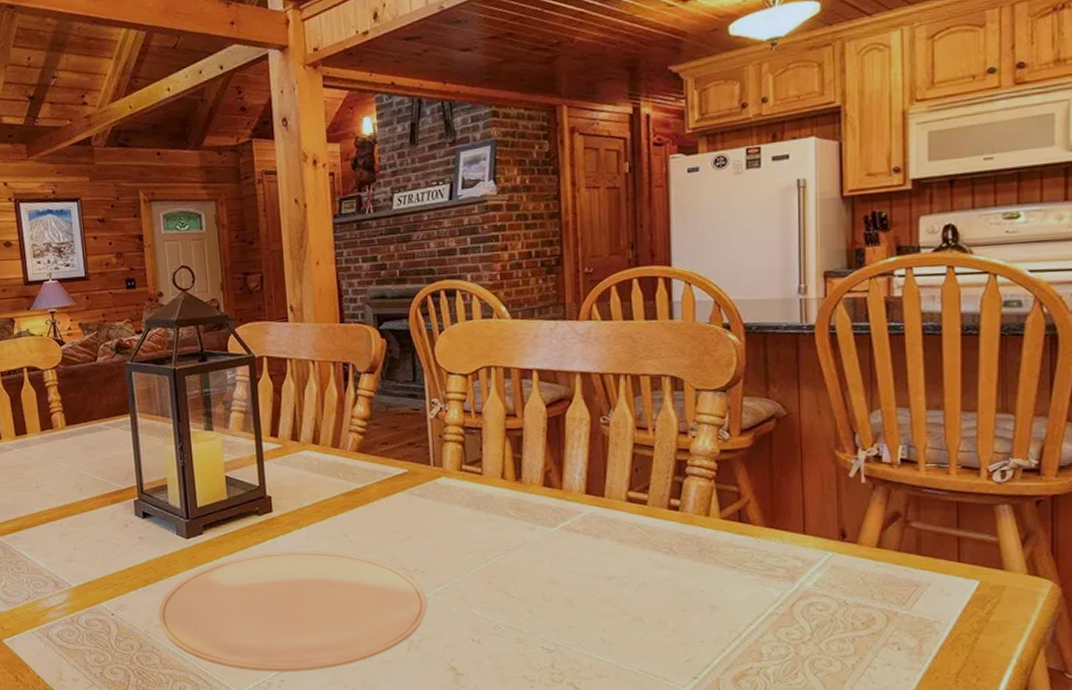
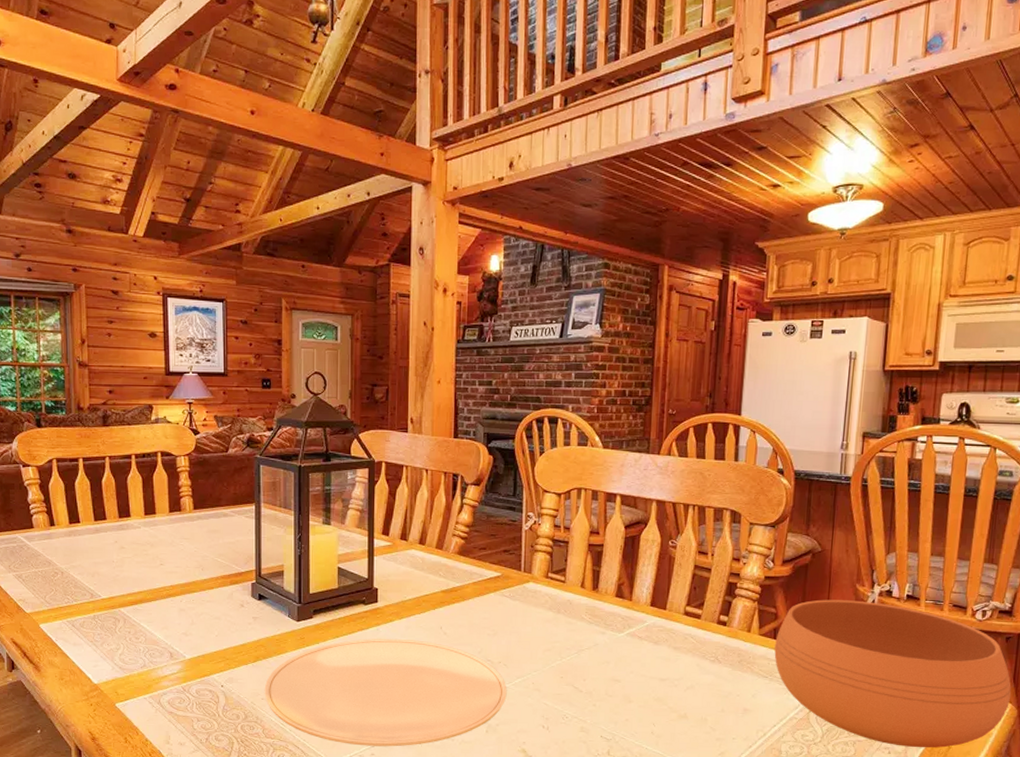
bowl: none [741,470,1050,641] -> present [774,599,1011,748]

